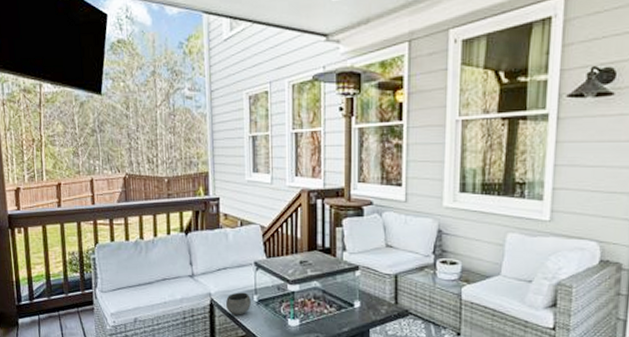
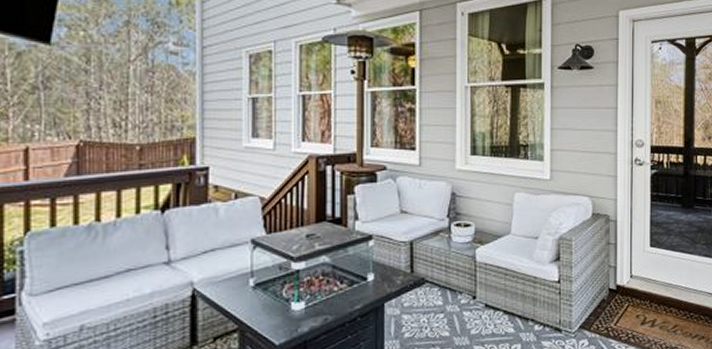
bowl: present [225,292,251,315] -> none [212,276,246,306]

